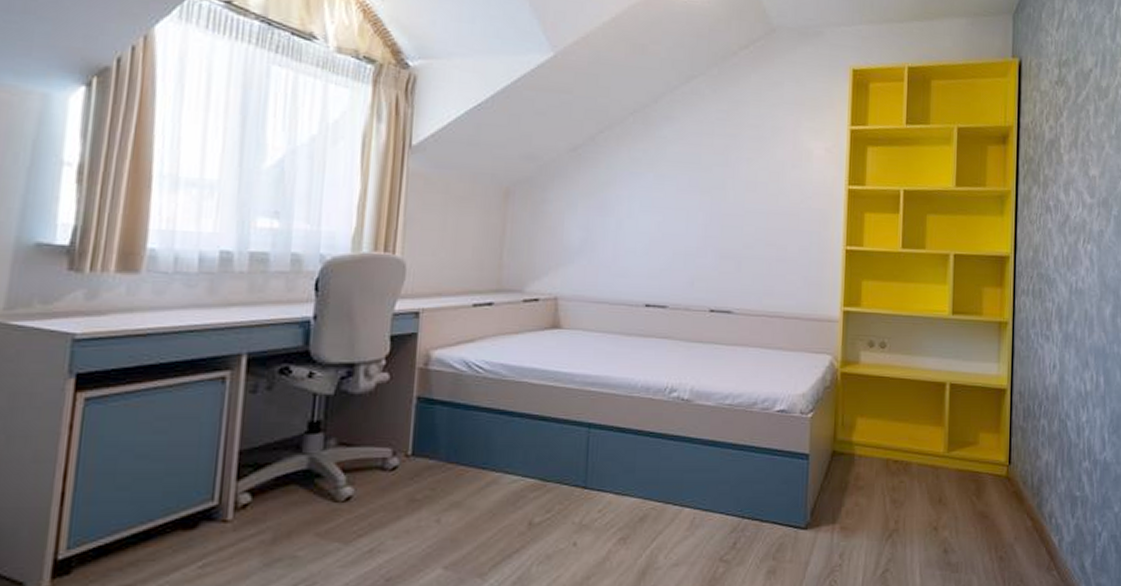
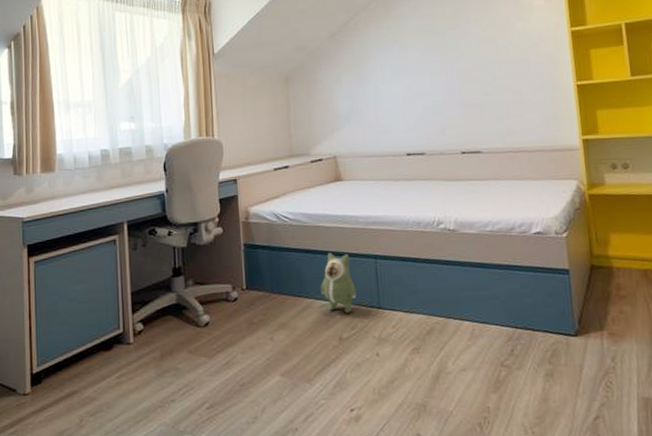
plush toy: none [512,416,559,492] -> present [320,252,357,313]

